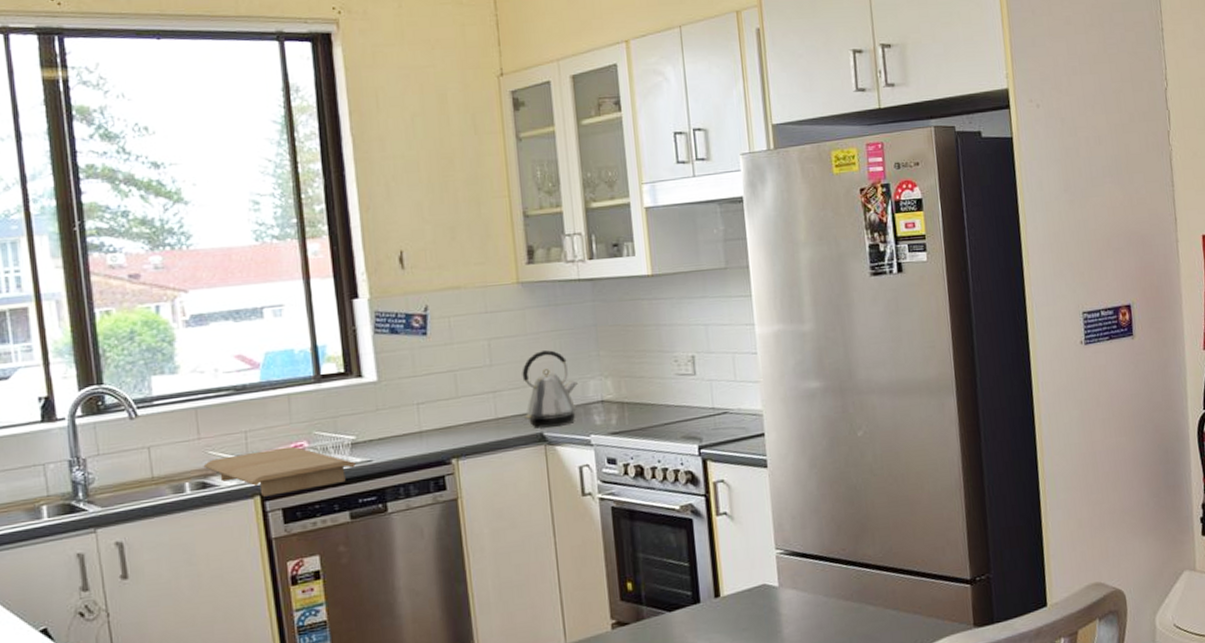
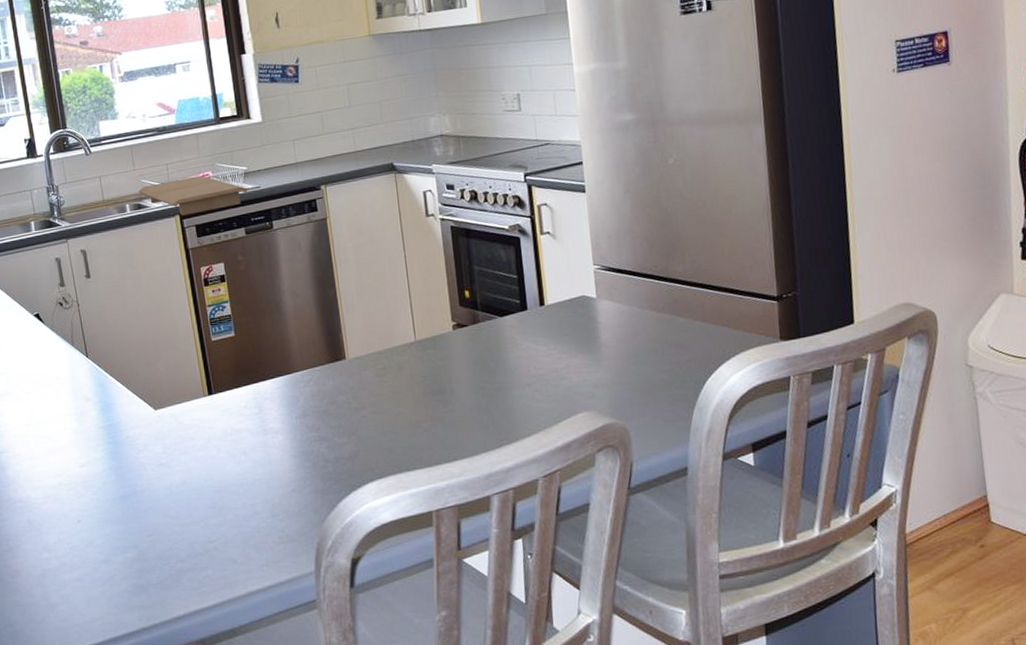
kettle: present [522,350,578,428] -> none [375,92,421,159]

